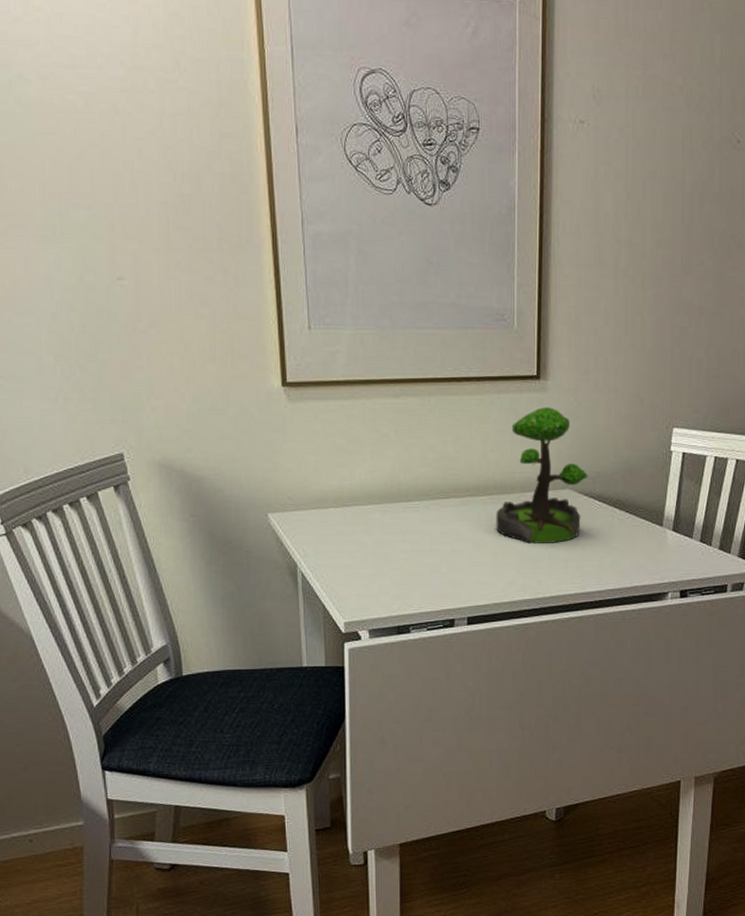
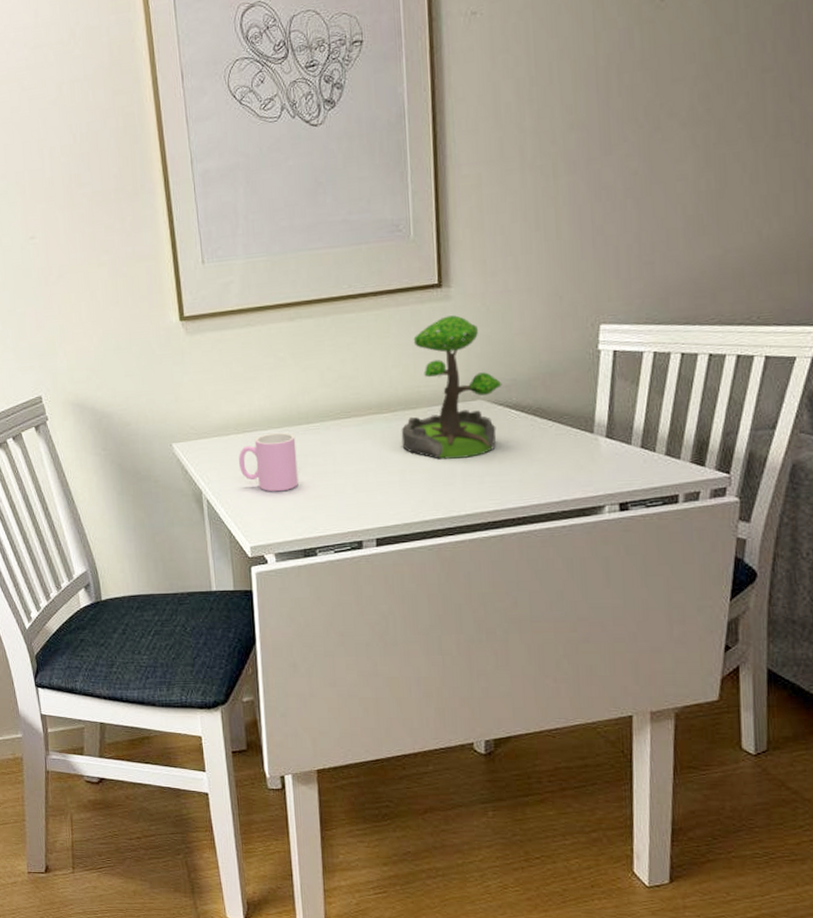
cup: none [337,508,396,568] -> present [239,432,299,492]

